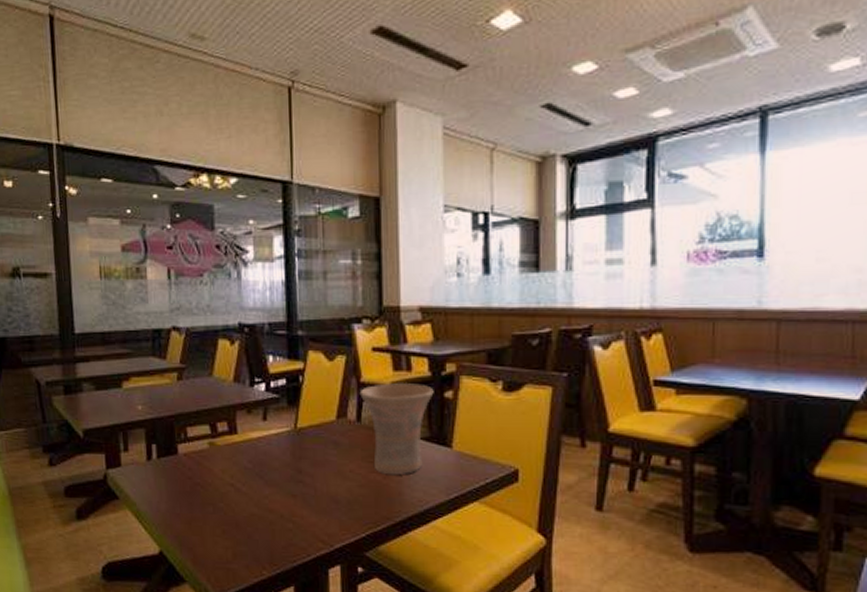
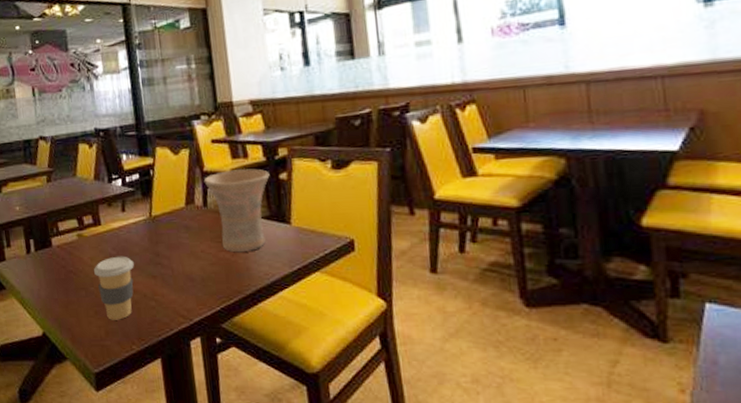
coffee cup: none [225,470,272,542] -> present [94,256,134,320]

